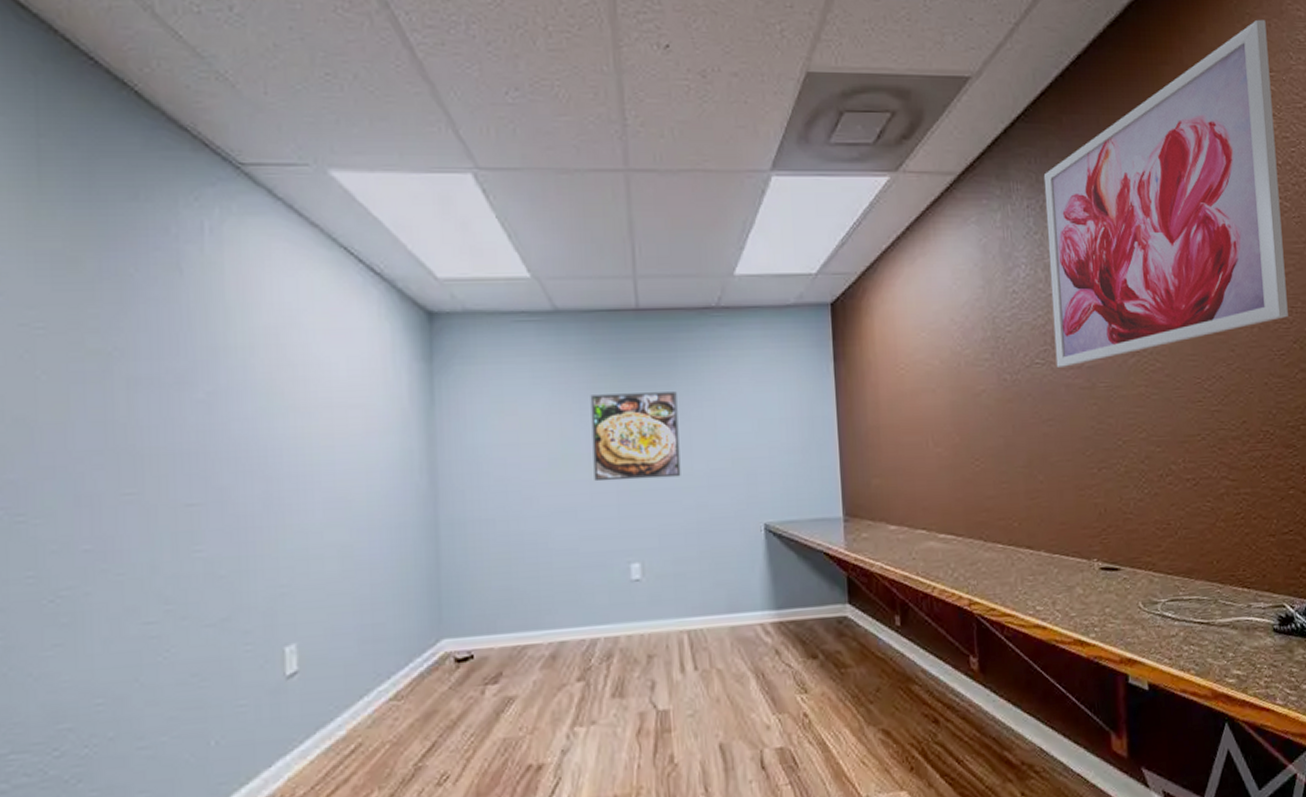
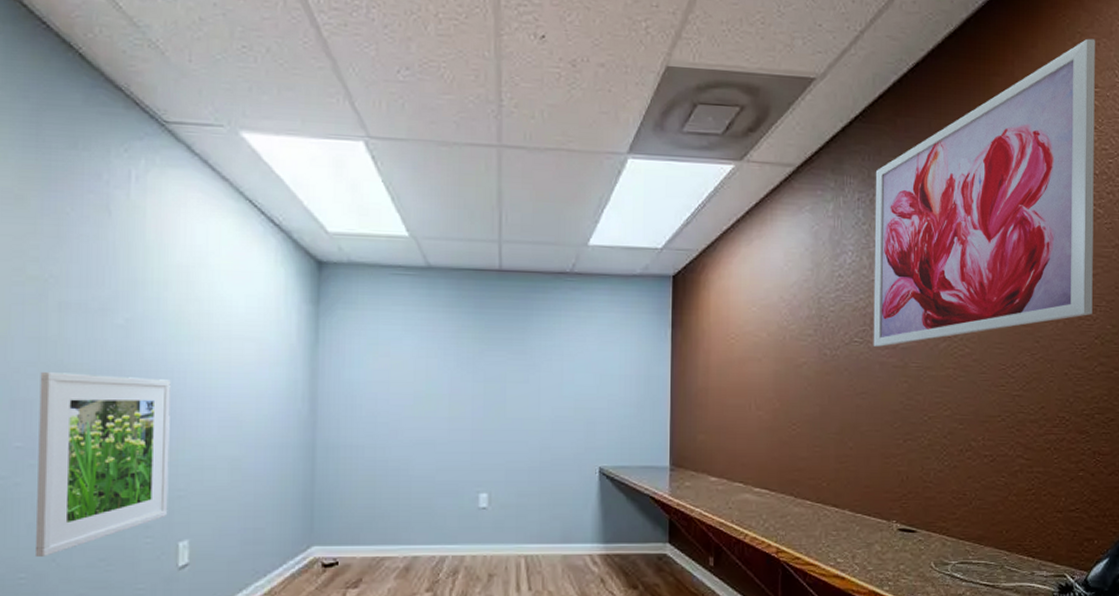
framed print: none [108,459,270,677] -> present [34,372,171,556]
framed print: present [590,392,681,482] -> none [453,343,530,421]

